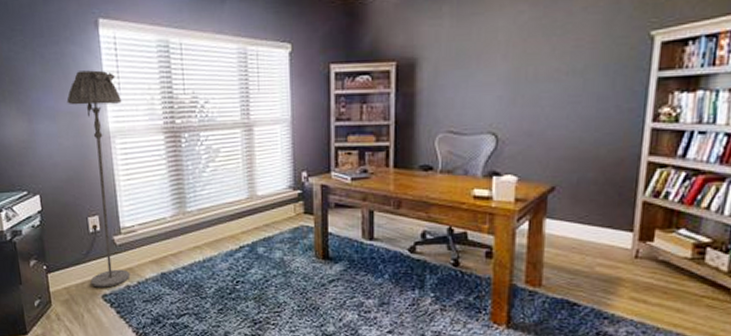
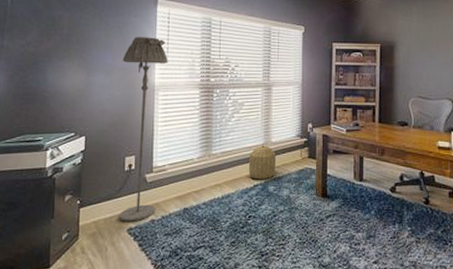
basket: none [231,199,264,240] -> present [248,145,276,180]

